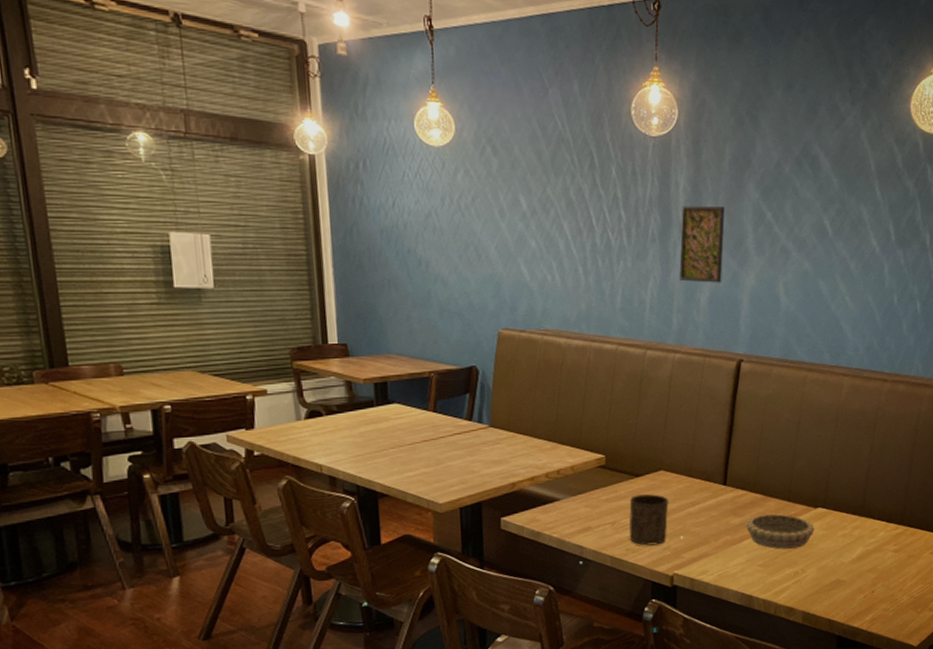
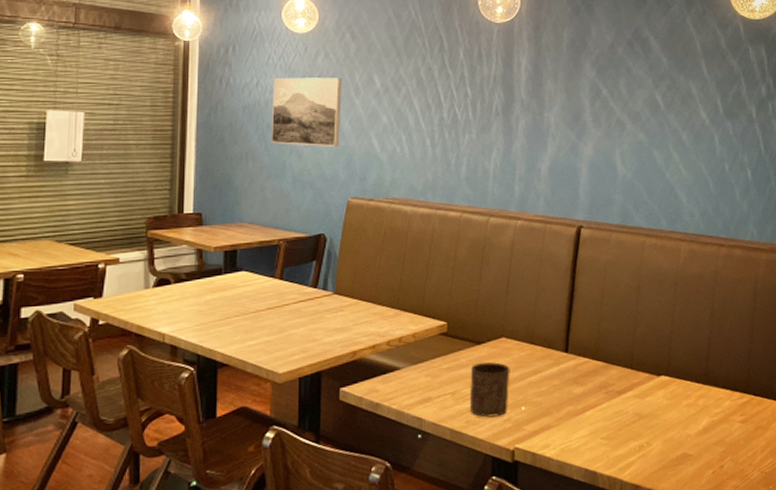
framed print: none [411,197,486,274] -> present [270,77,342,146]
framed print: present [679,206,725,283] -> none [521,84,564,153]
decorative bowl: present [746,513,815,549] -> none [588,382,659,421]

